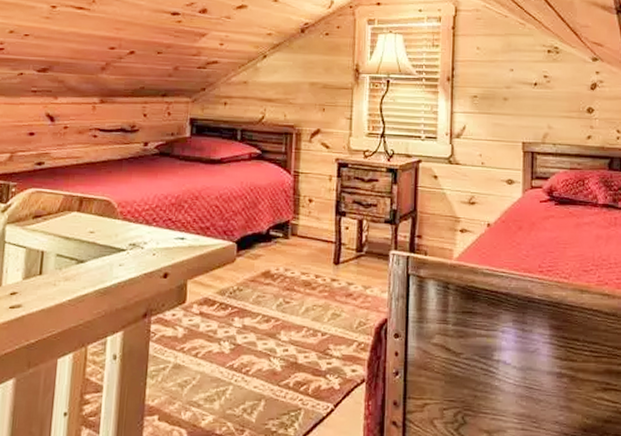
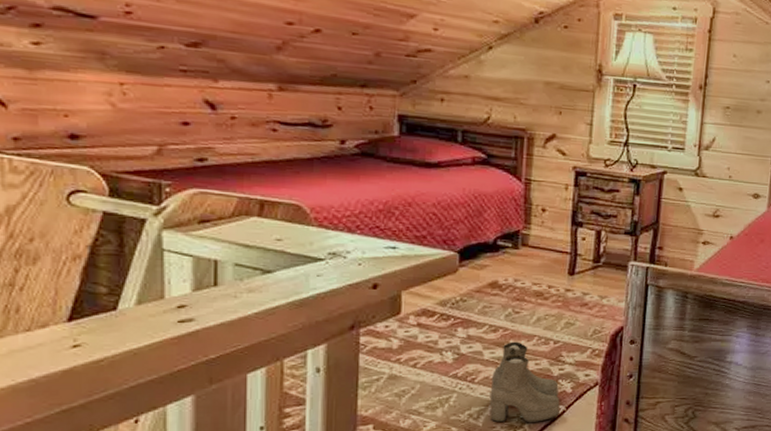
boots: none [262,332,329,421] -> present [489,341,560,423]

